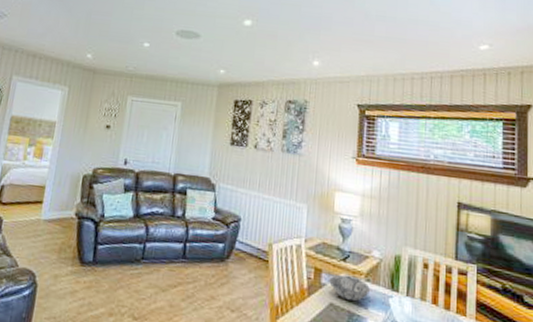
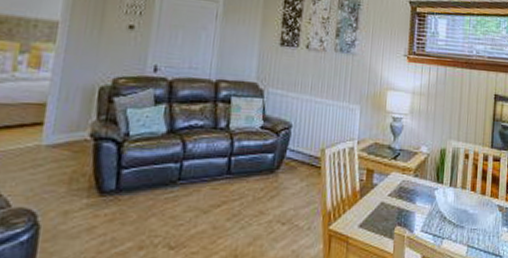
decorative bowl: present [328,274,370,302] -> none [379,173,418,198]

